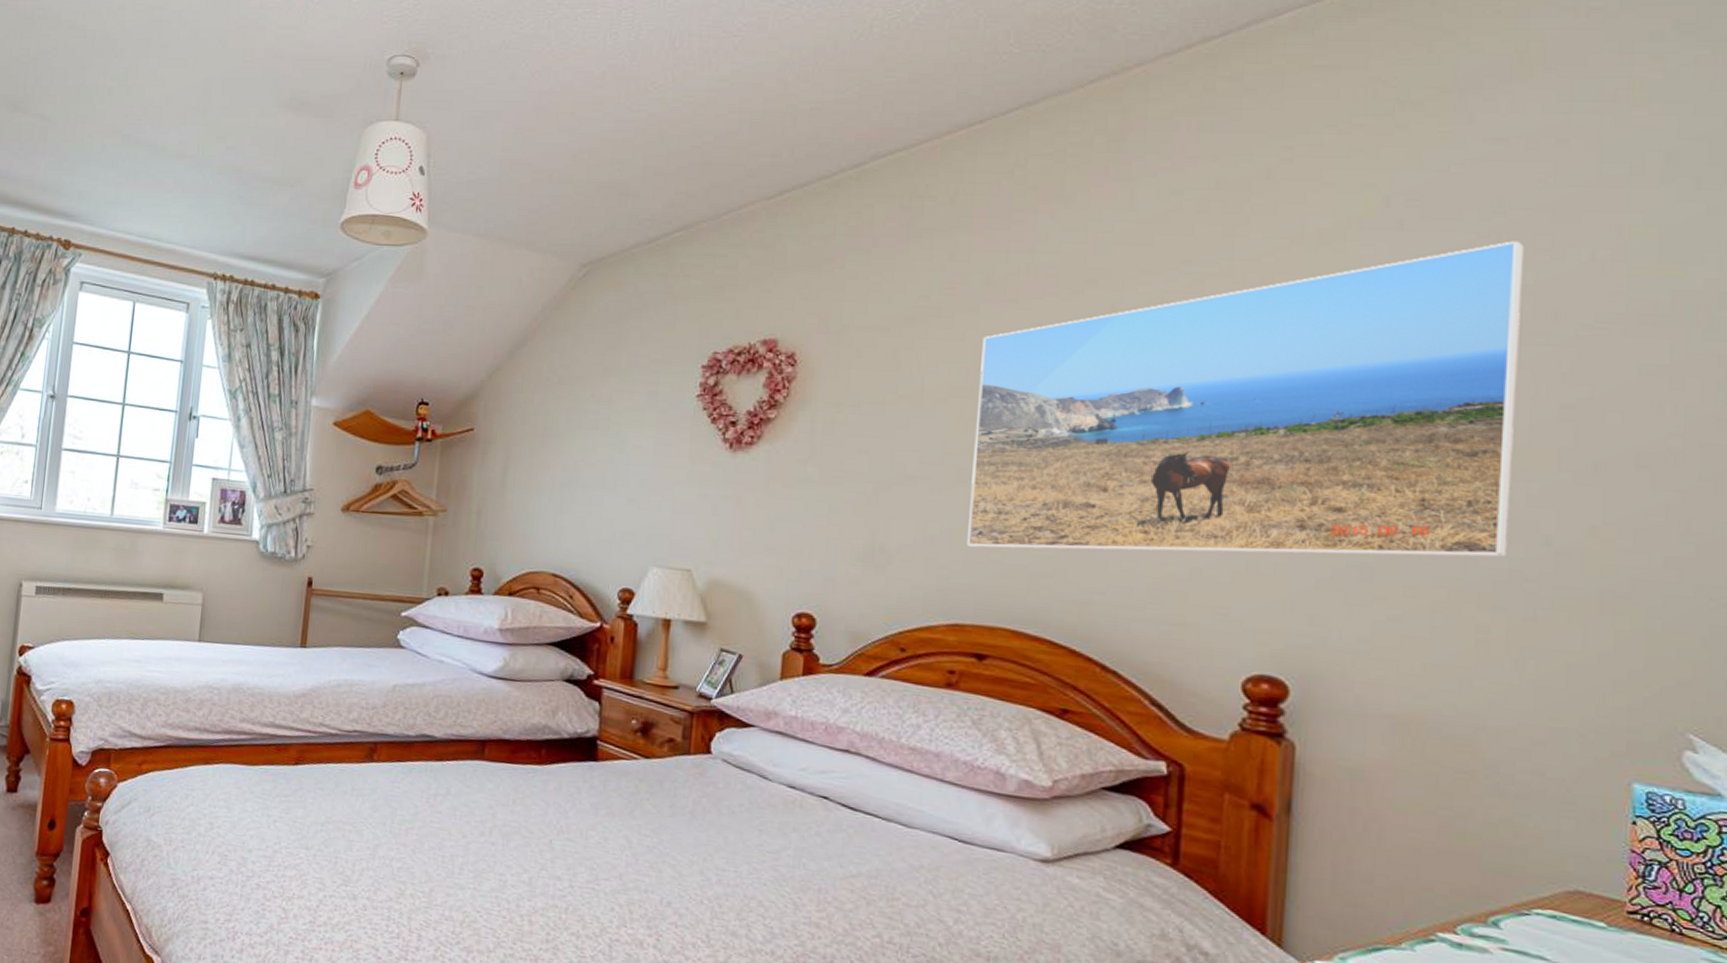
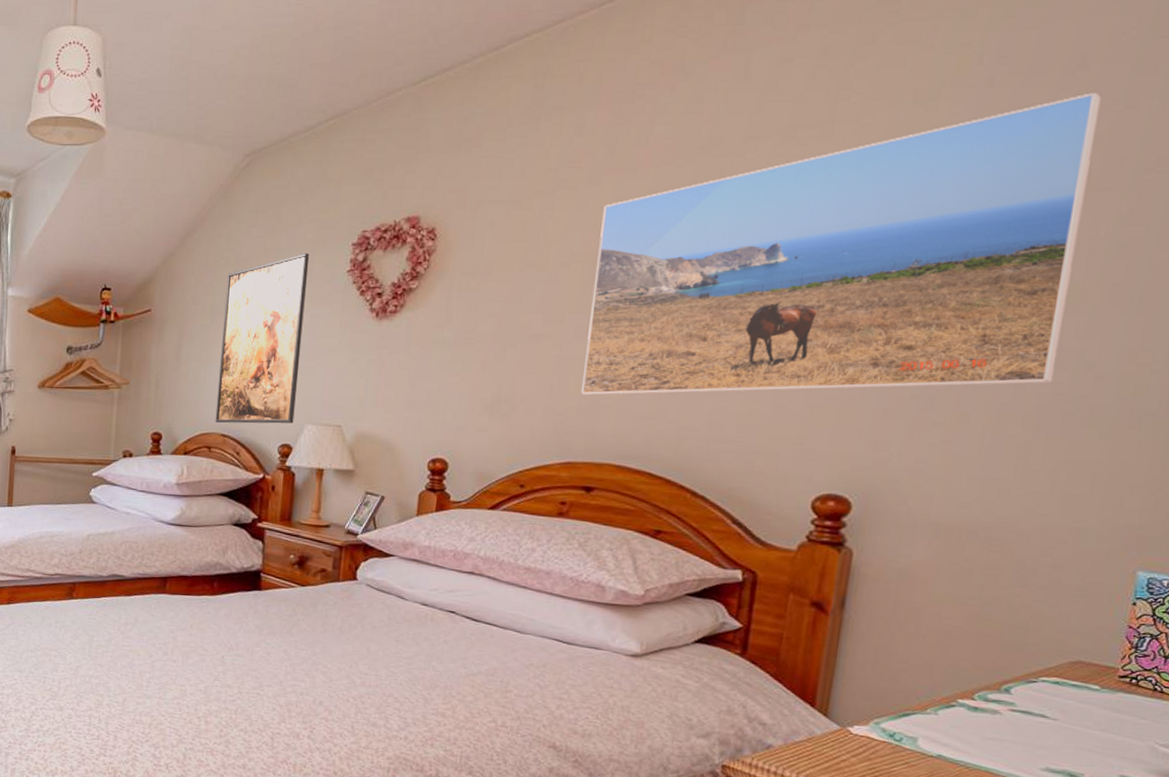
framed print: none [545,373,654,565] -> present [215,252,310,424]

